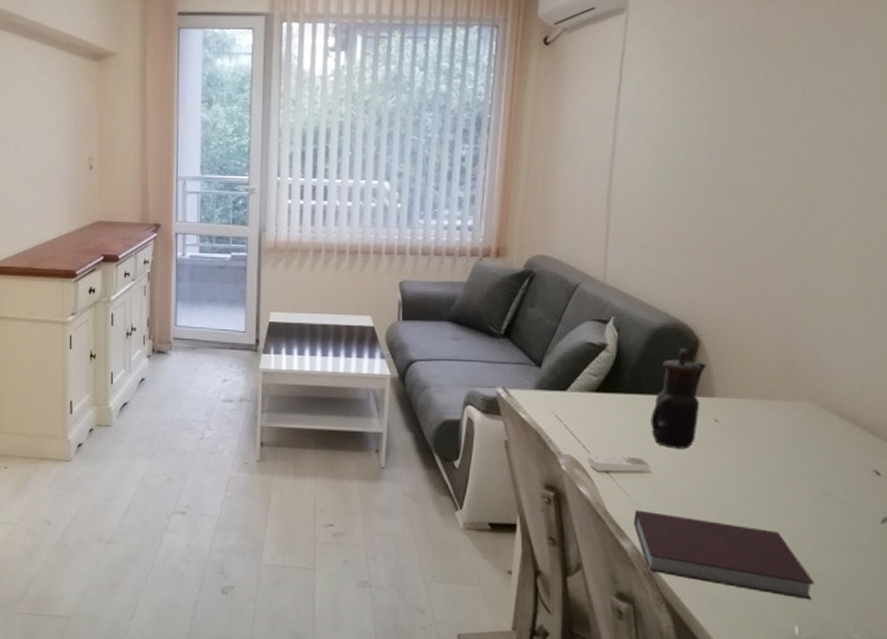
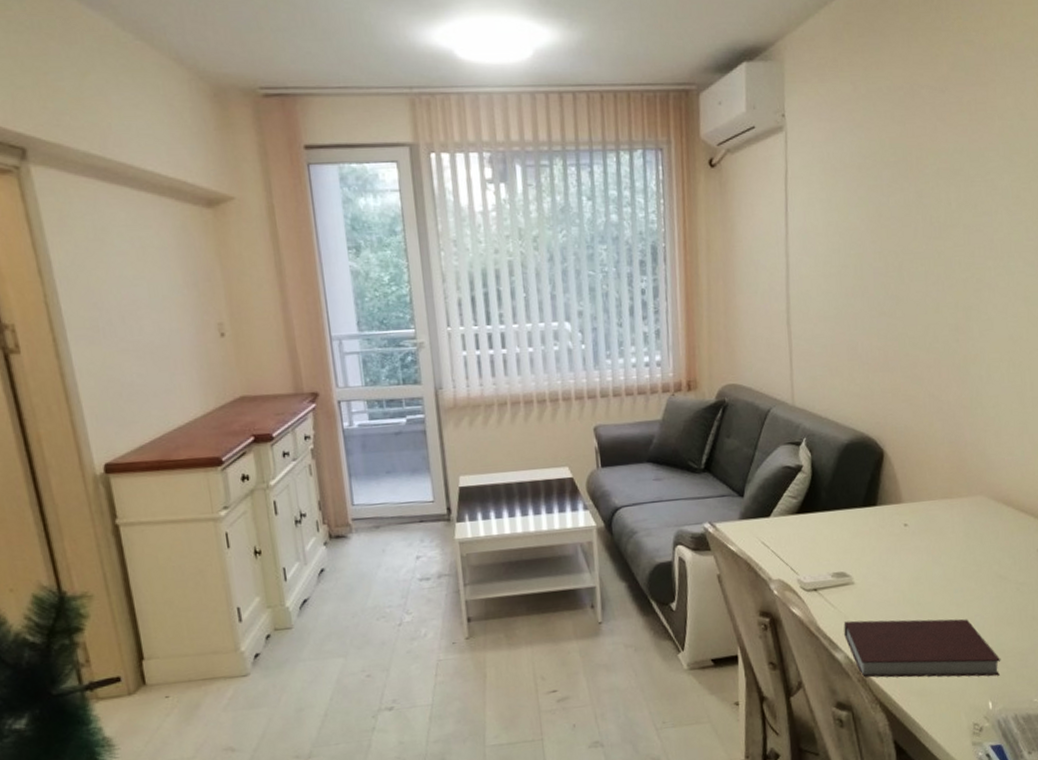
teapot: present [650,348,707,449] -> none [848,460,892,558]

